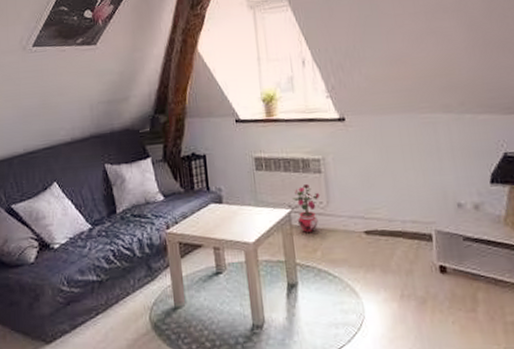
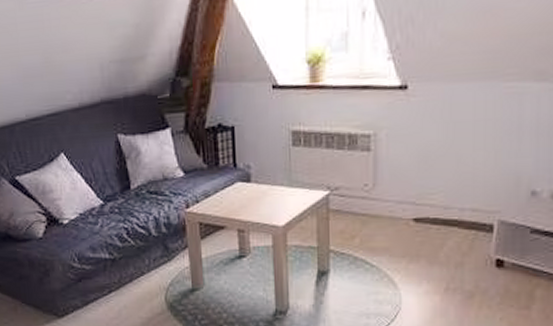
potted plant: present [293,184,320,234] -> none [333,164,366,219]

